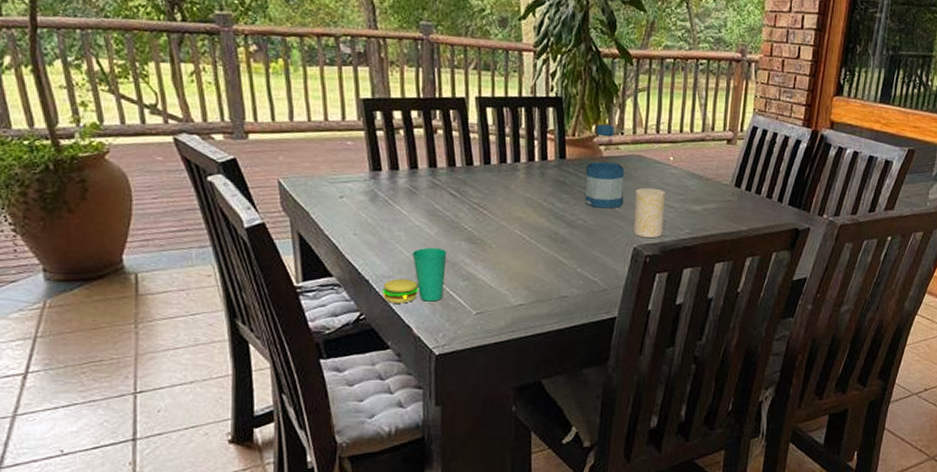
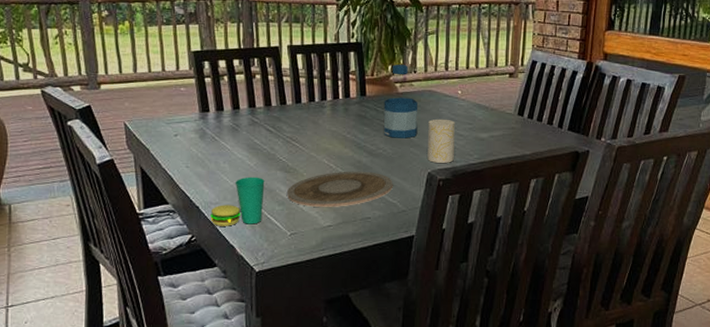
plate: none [473,243,594,284] -> present [287,171,393,207]

